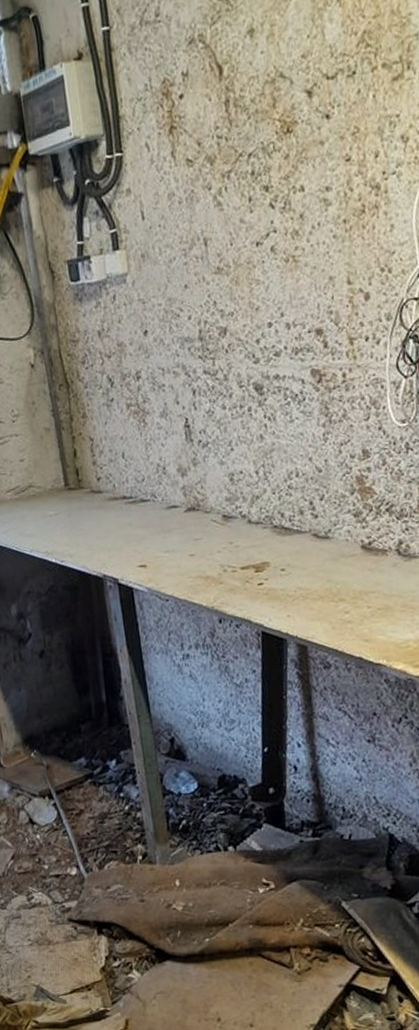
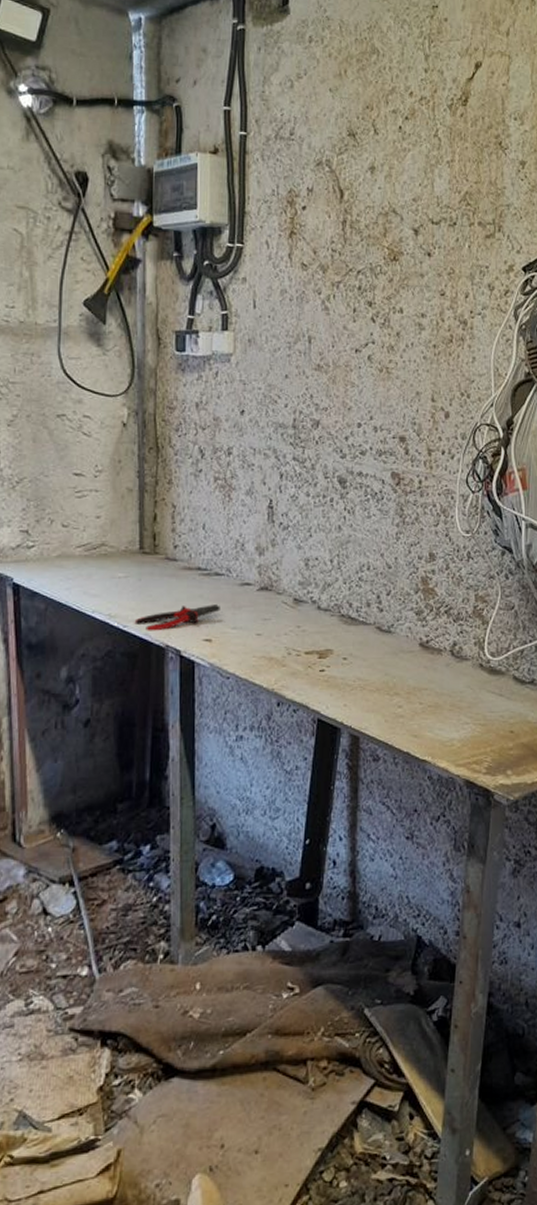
pliers: none [70,530,151,564] -> present [134,605,220,631]

